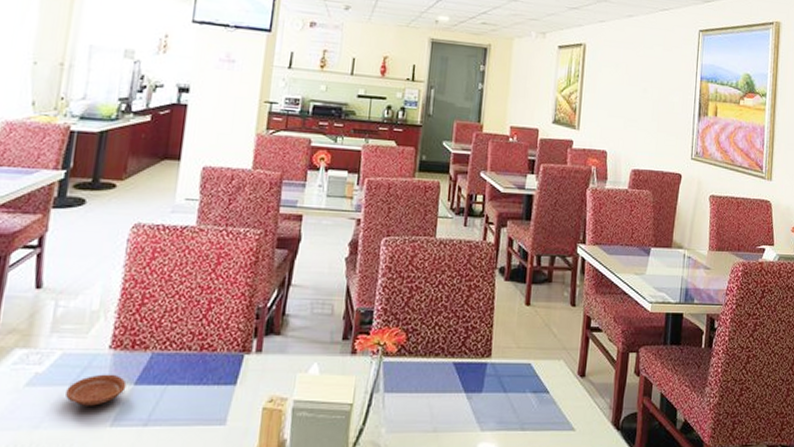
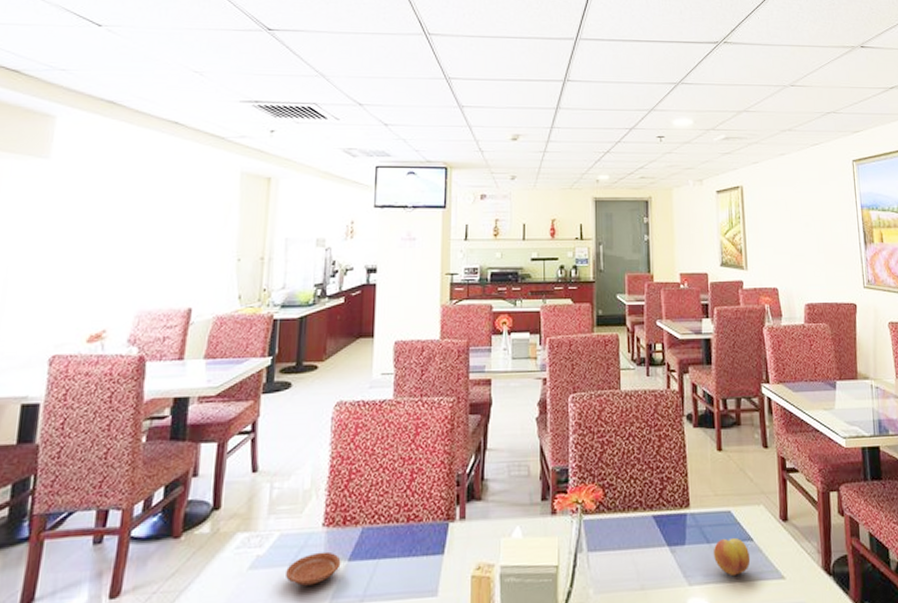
fruit: none [508,388,545,424] -> present [713,537,751,575]

